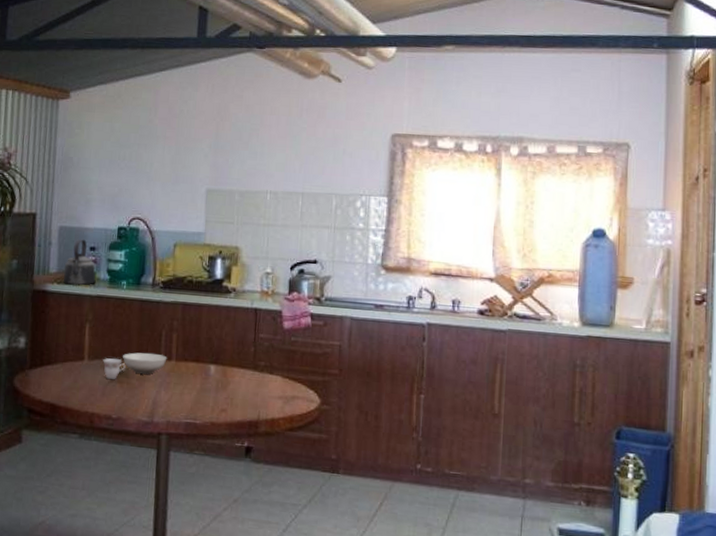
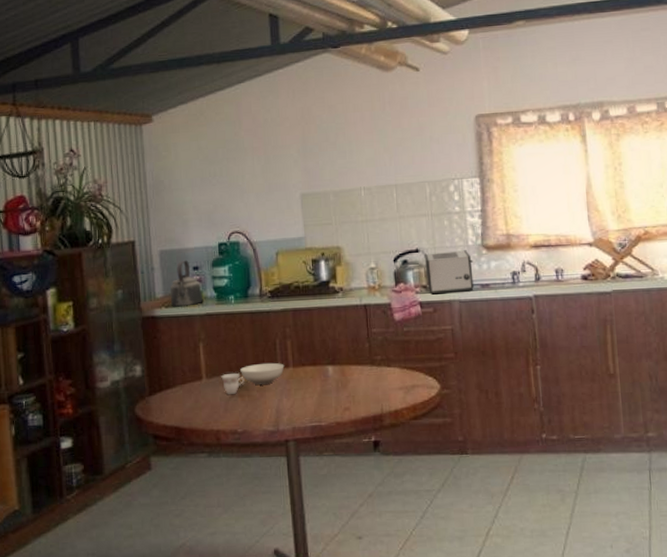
toaster: none [321,266,371,310] -> present [424,250,474,295]

